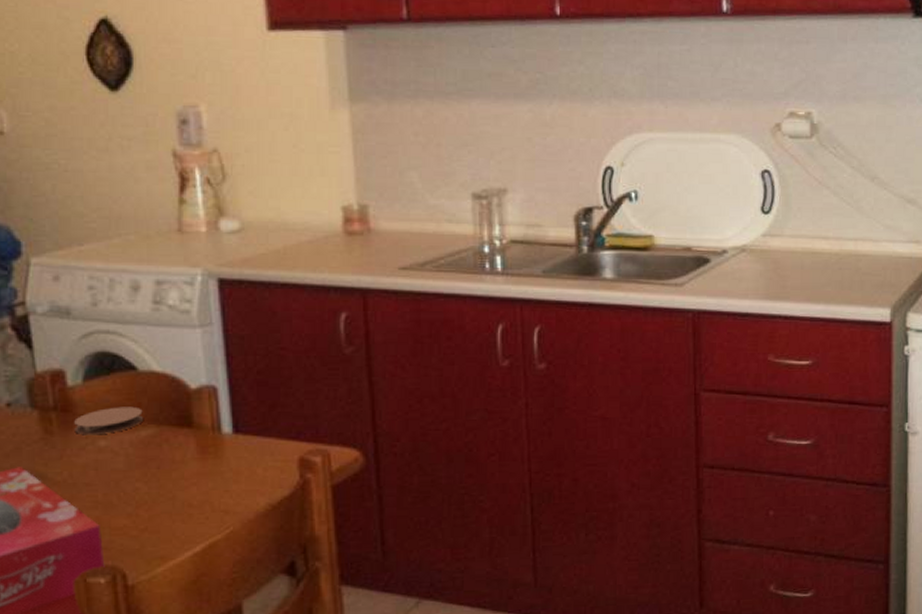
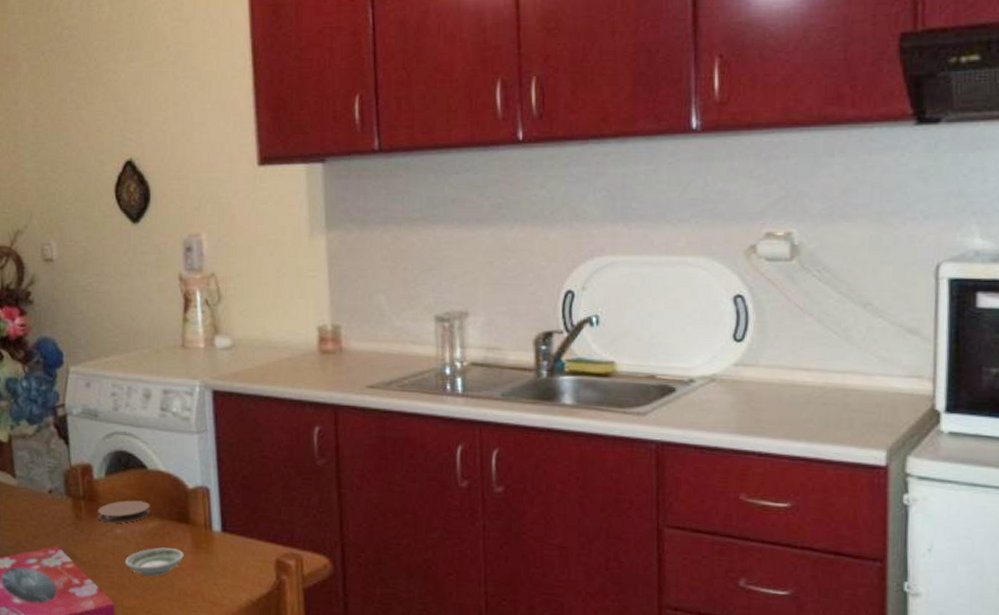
saucer: none [112,456,187,491] -> present [125,547,184,577]

